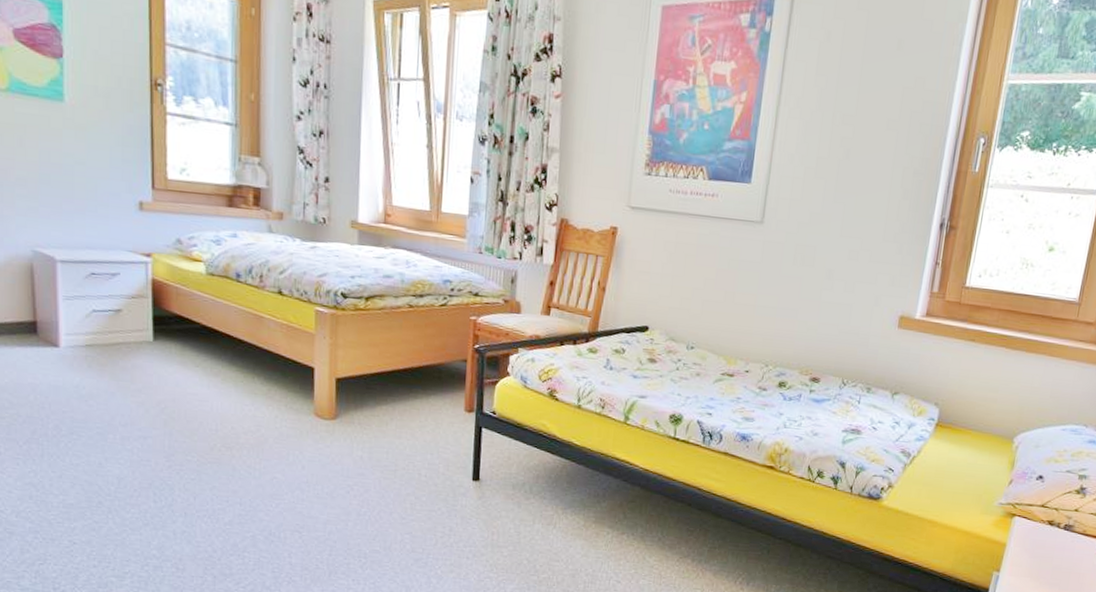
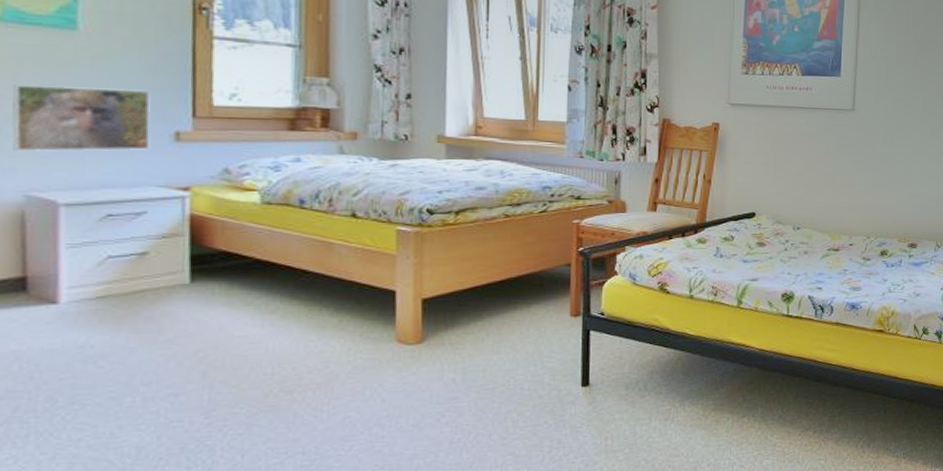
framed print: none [21,150,121,217] -> present [12,85,151,151]

